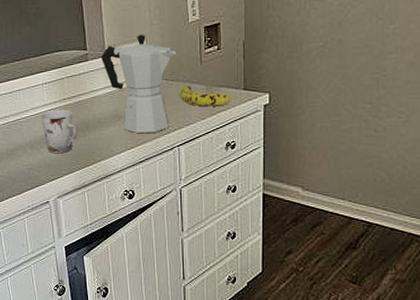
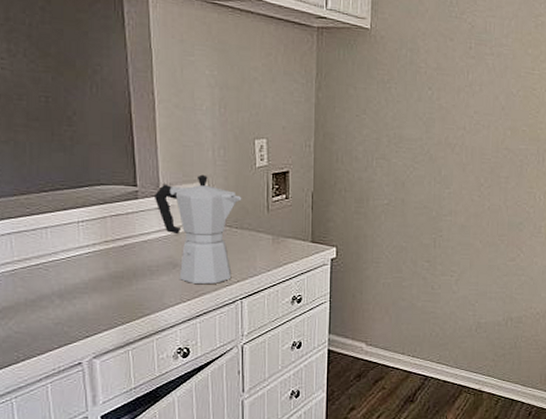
cup: present [40,109,77,154] -> none [73,253,121,306]
fruit: present [179,86,232,107] -> none [243,235,299,258]

